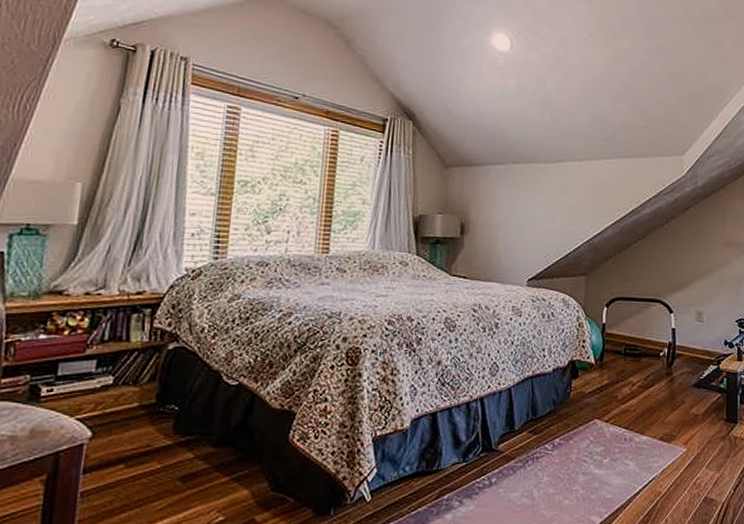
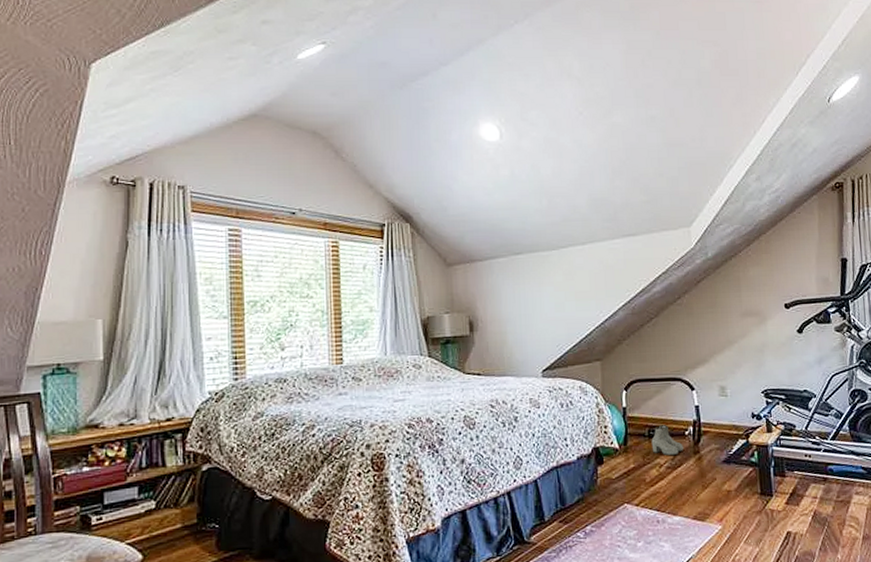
boots: none [626,344,657,375] -> present [651,425,683,455]

